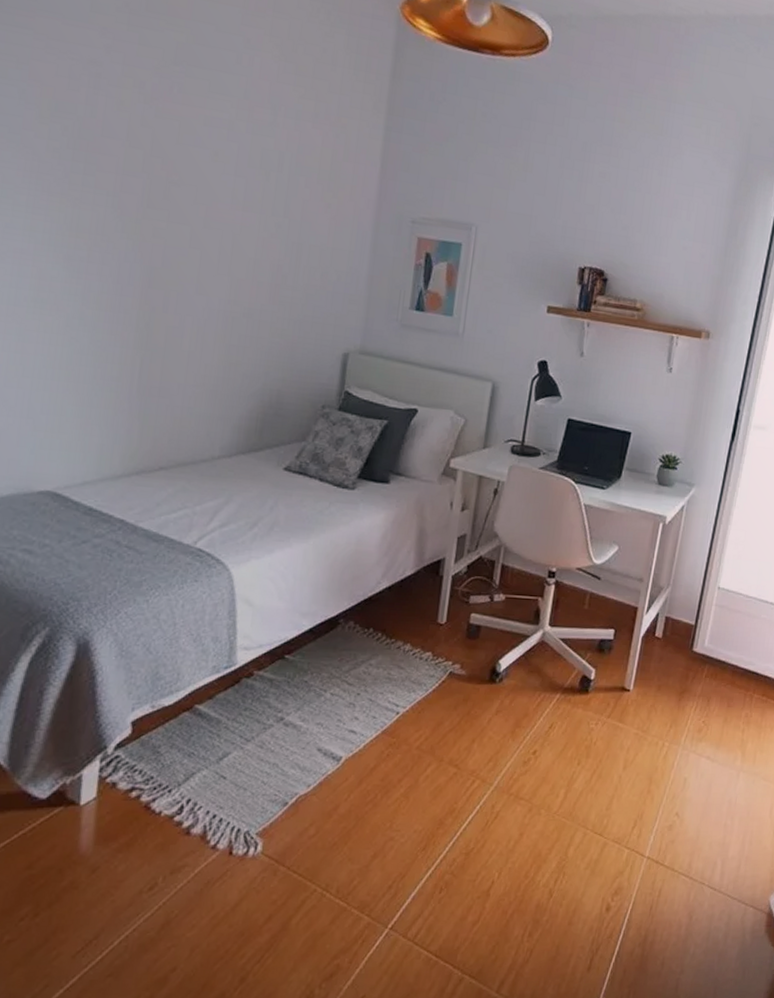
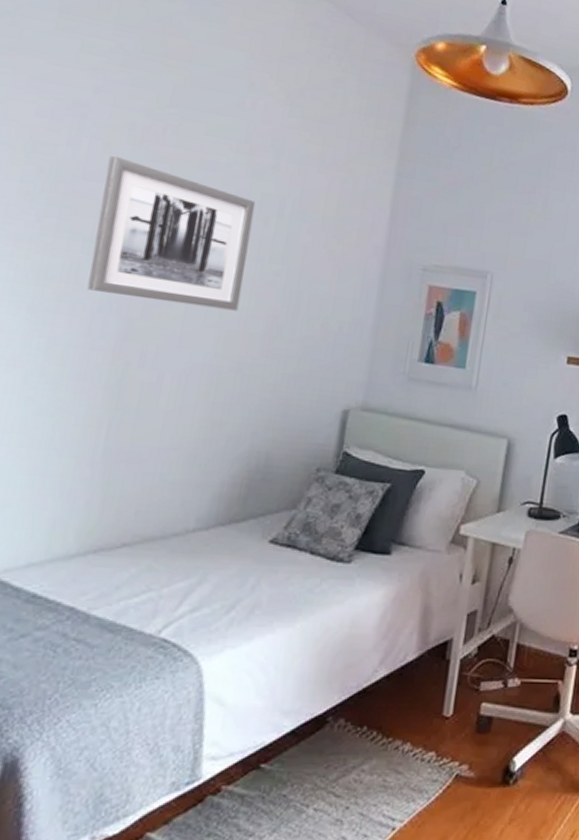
wall art: none [113,114,257,261] -> present [87,156,256,311]

